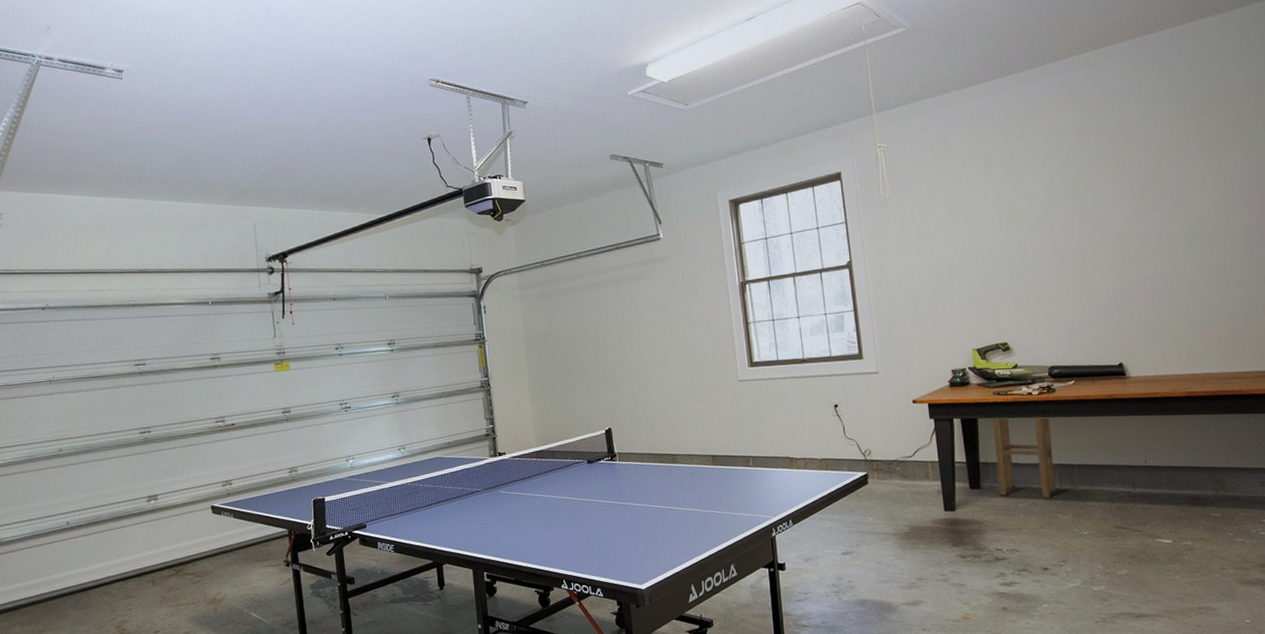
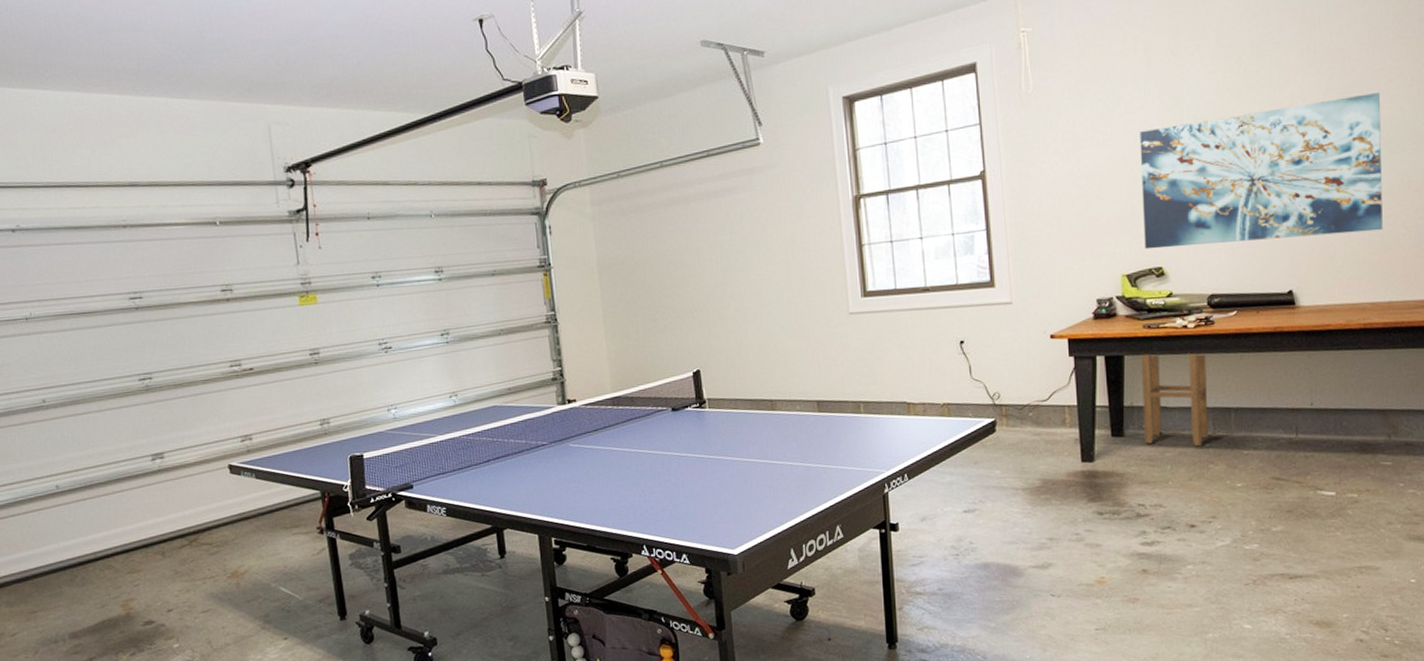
wall art: none [982,196,1199,328] -> present [1140,93,1384,250]

